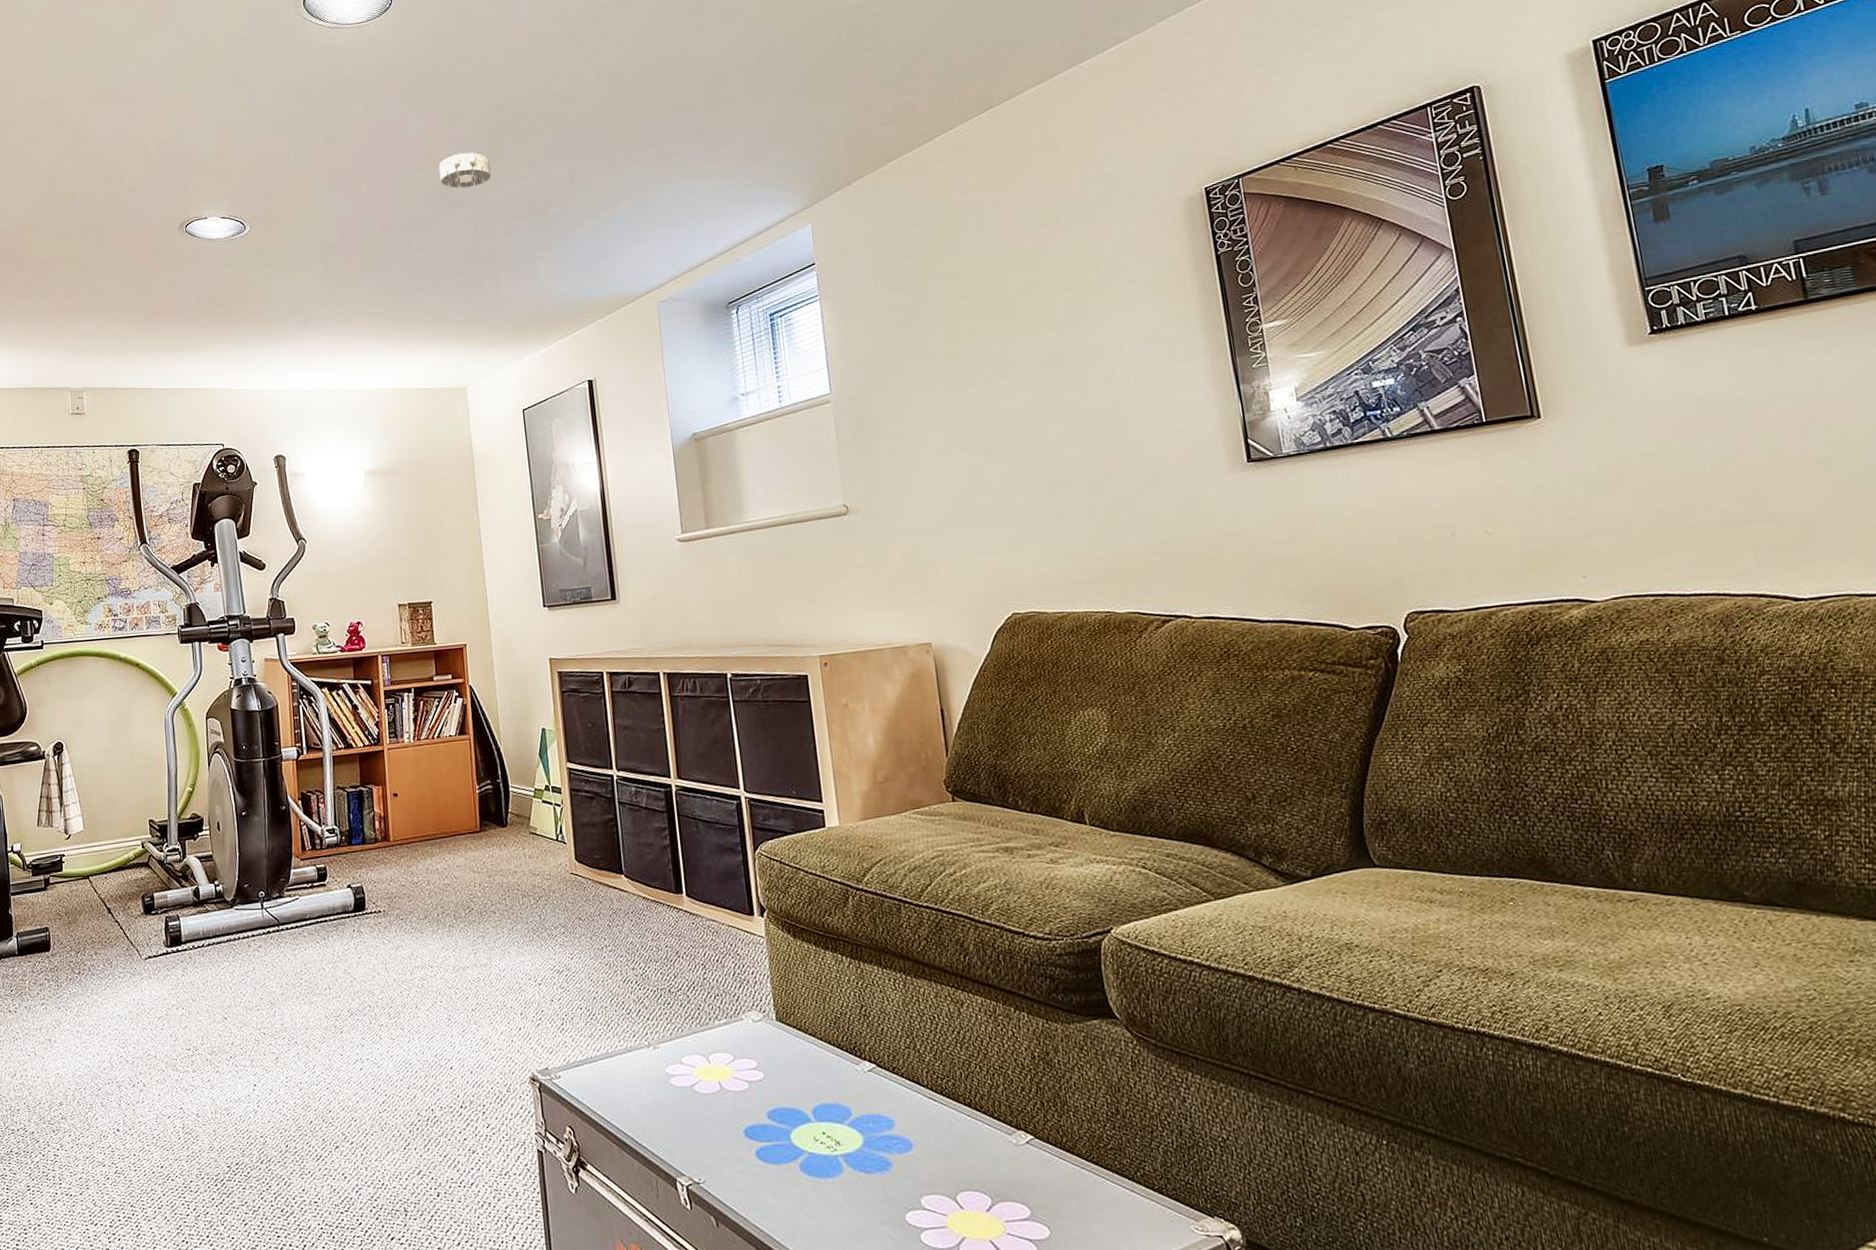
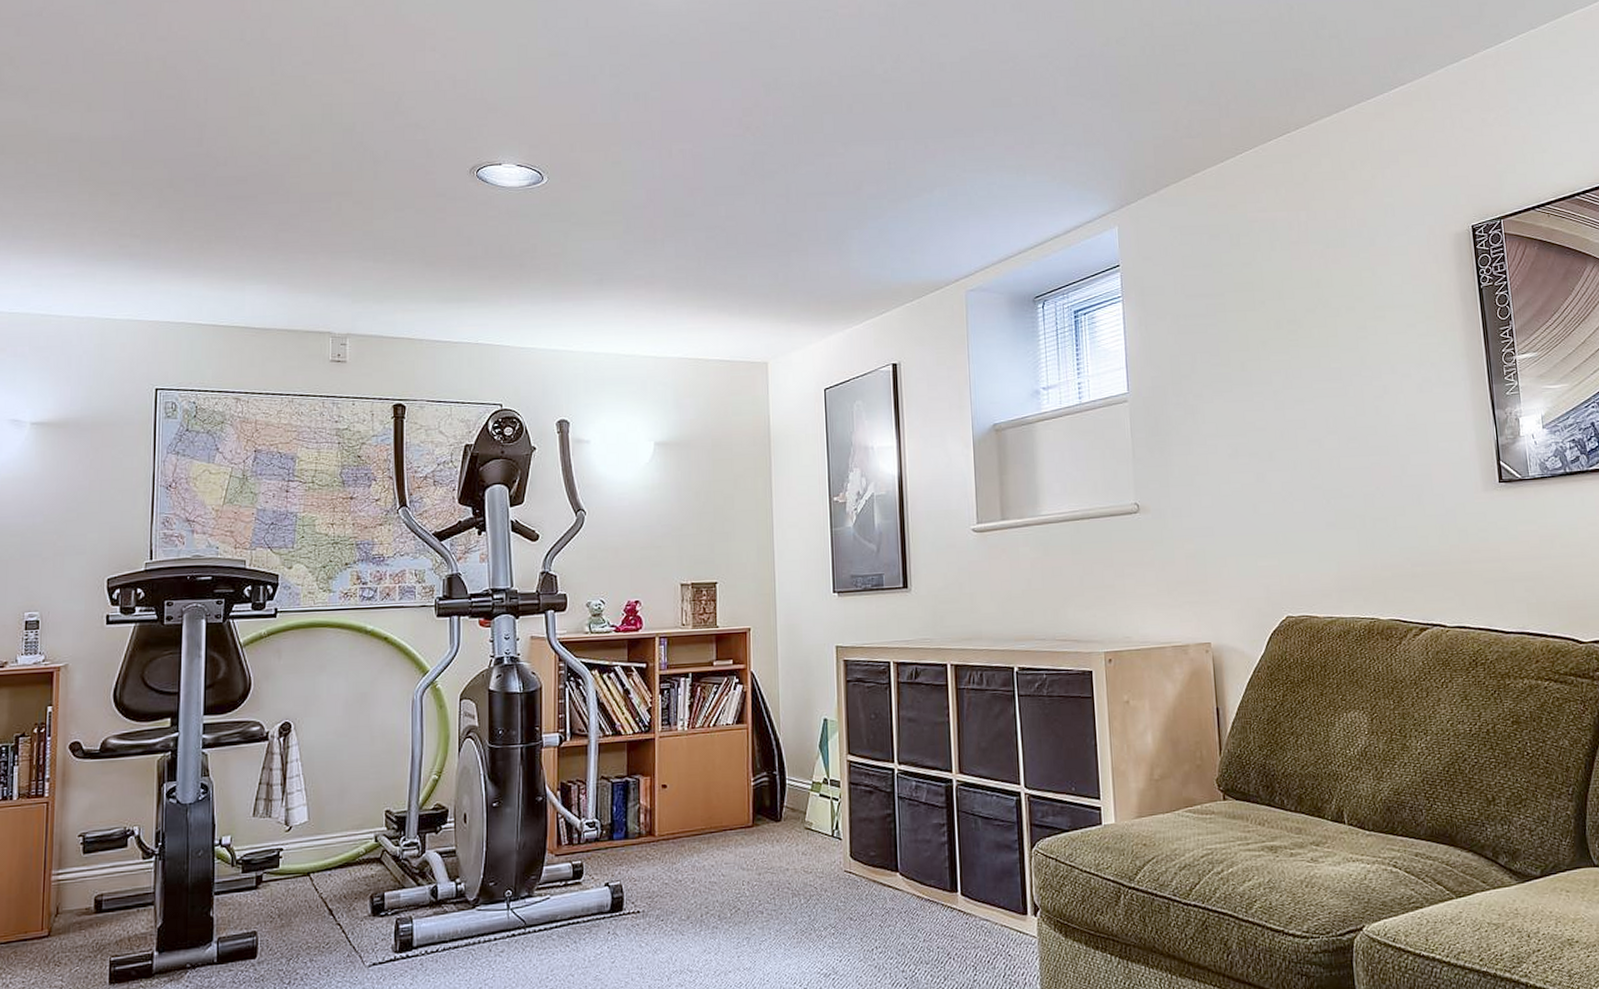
smoke detector: present [438,152,491,189] -> none [753,123,807,160]

